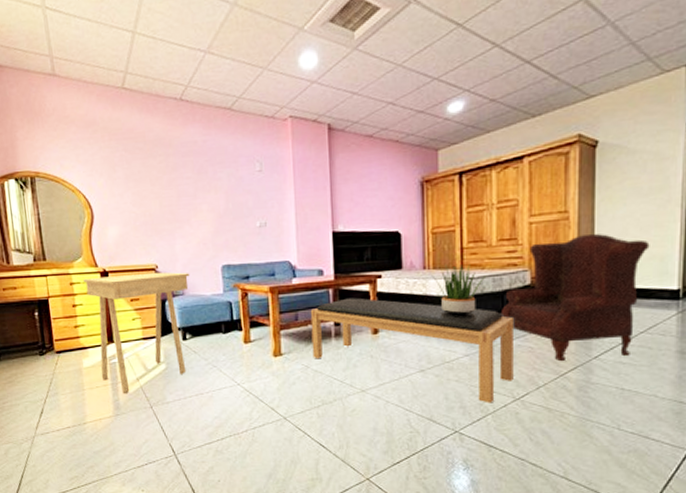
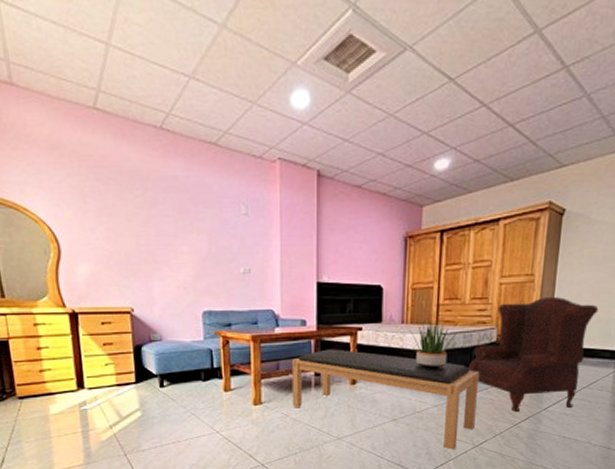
side table: present [83,272,190,393] -> none [48,315,169,441]

